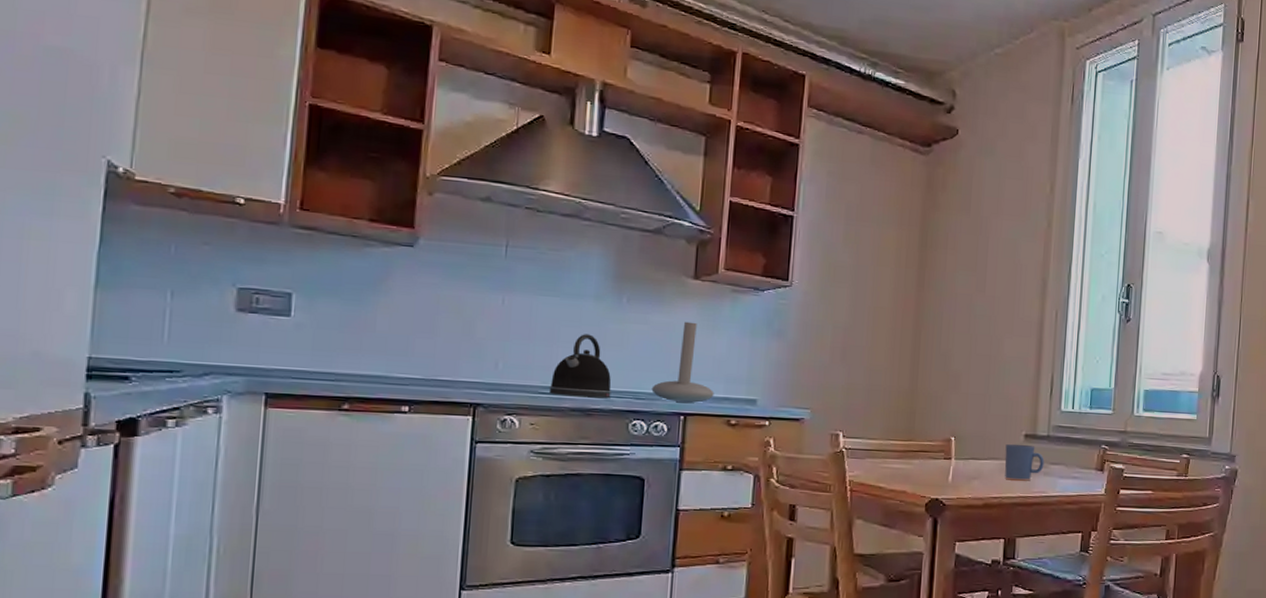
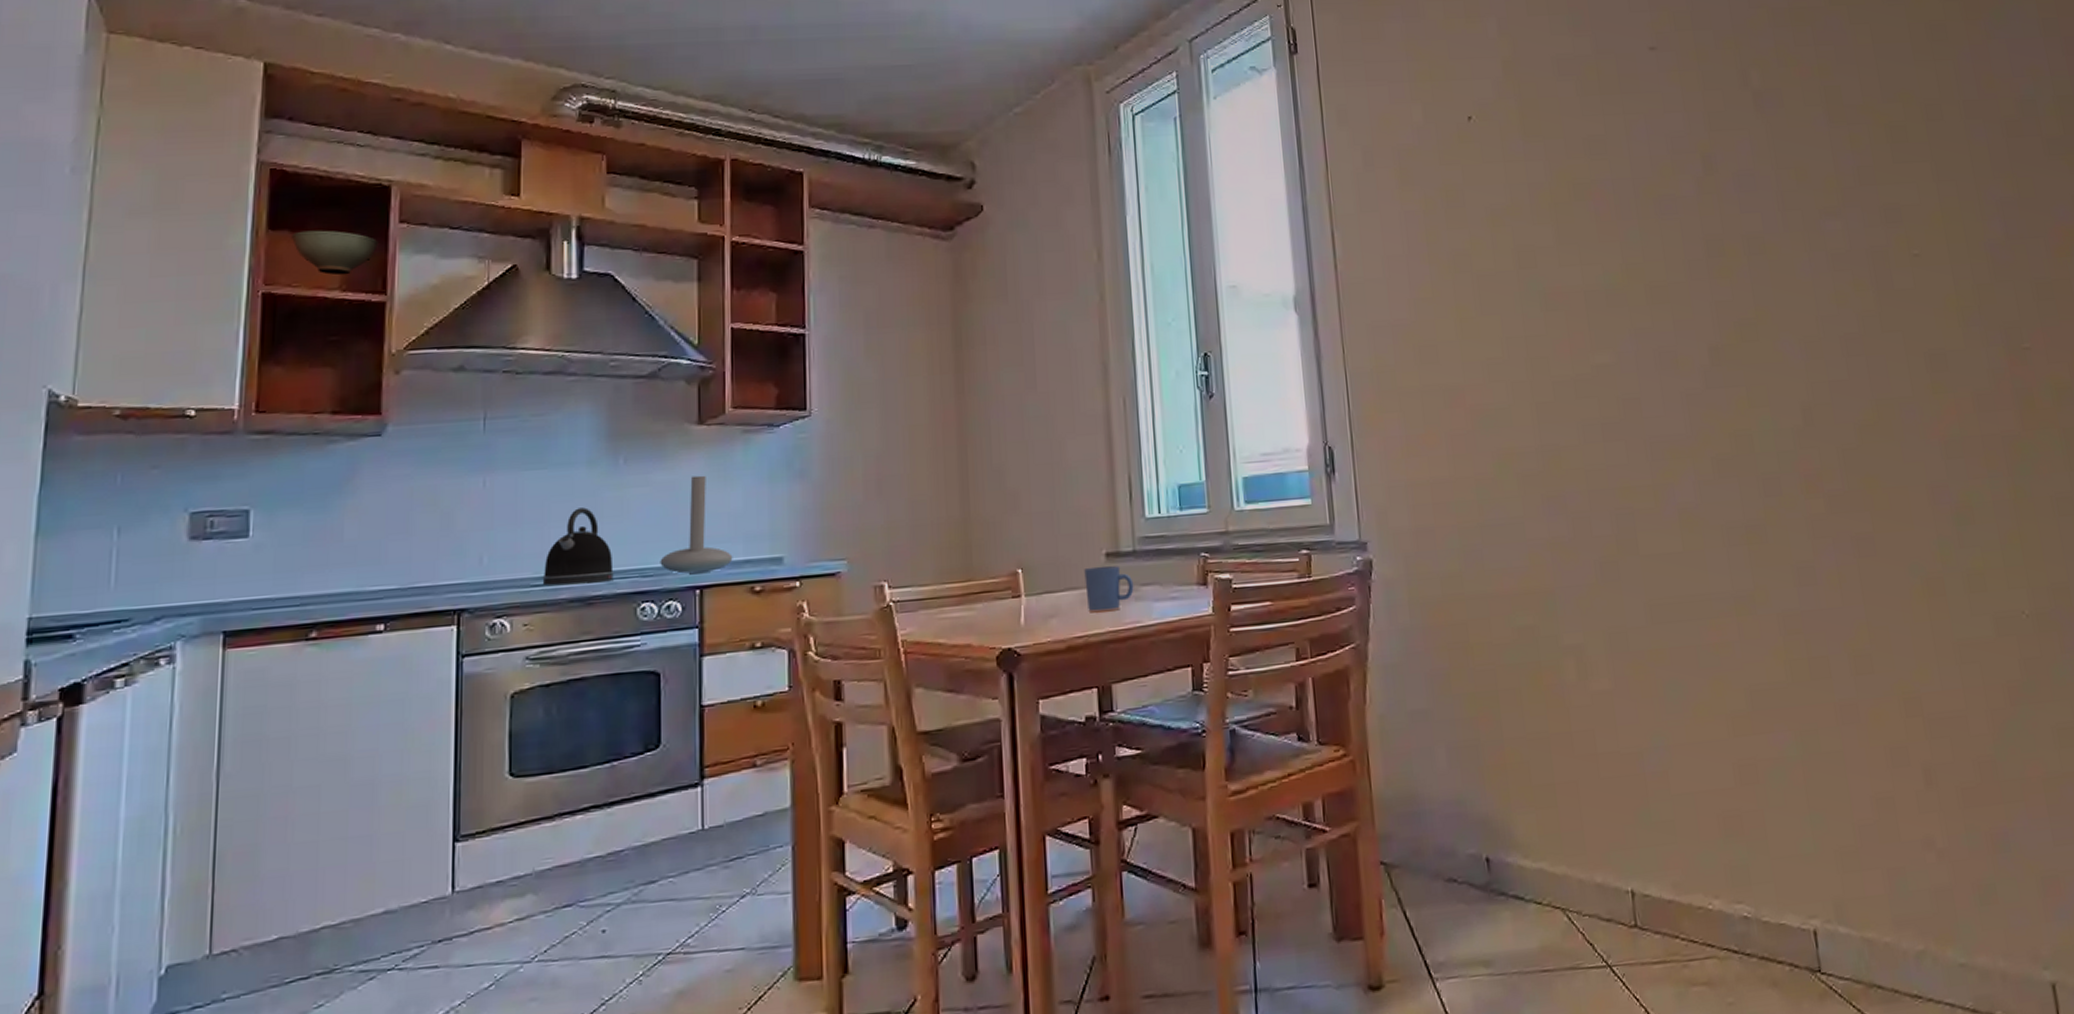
bowl: none [339,53,419,100] -> present [292,230,378,276]

